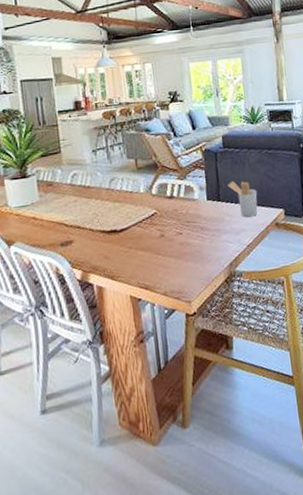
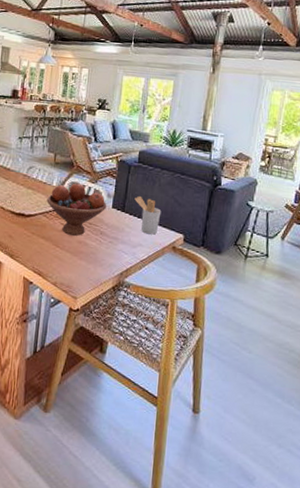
fruit bowl: none [137,183,202,240] -> present [47,183,107,236]

